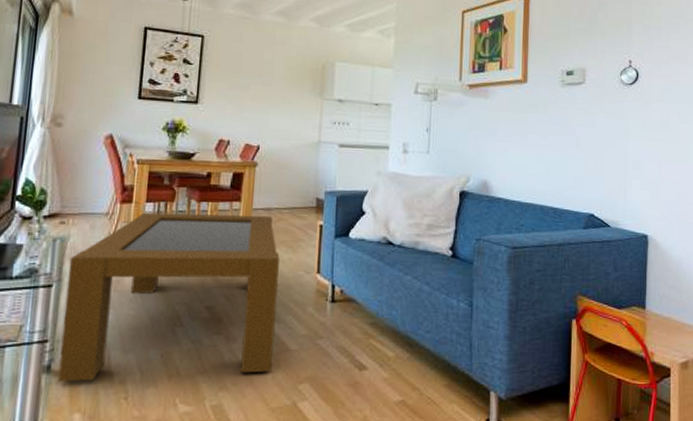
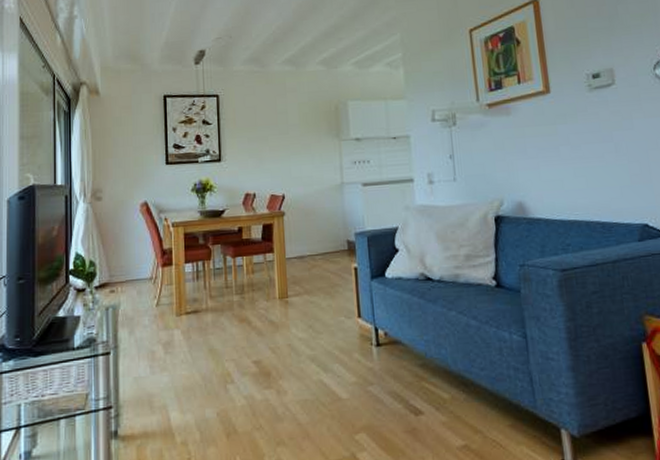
coffee table: present [57,212,280,381] -> none [122,263,326,446]

